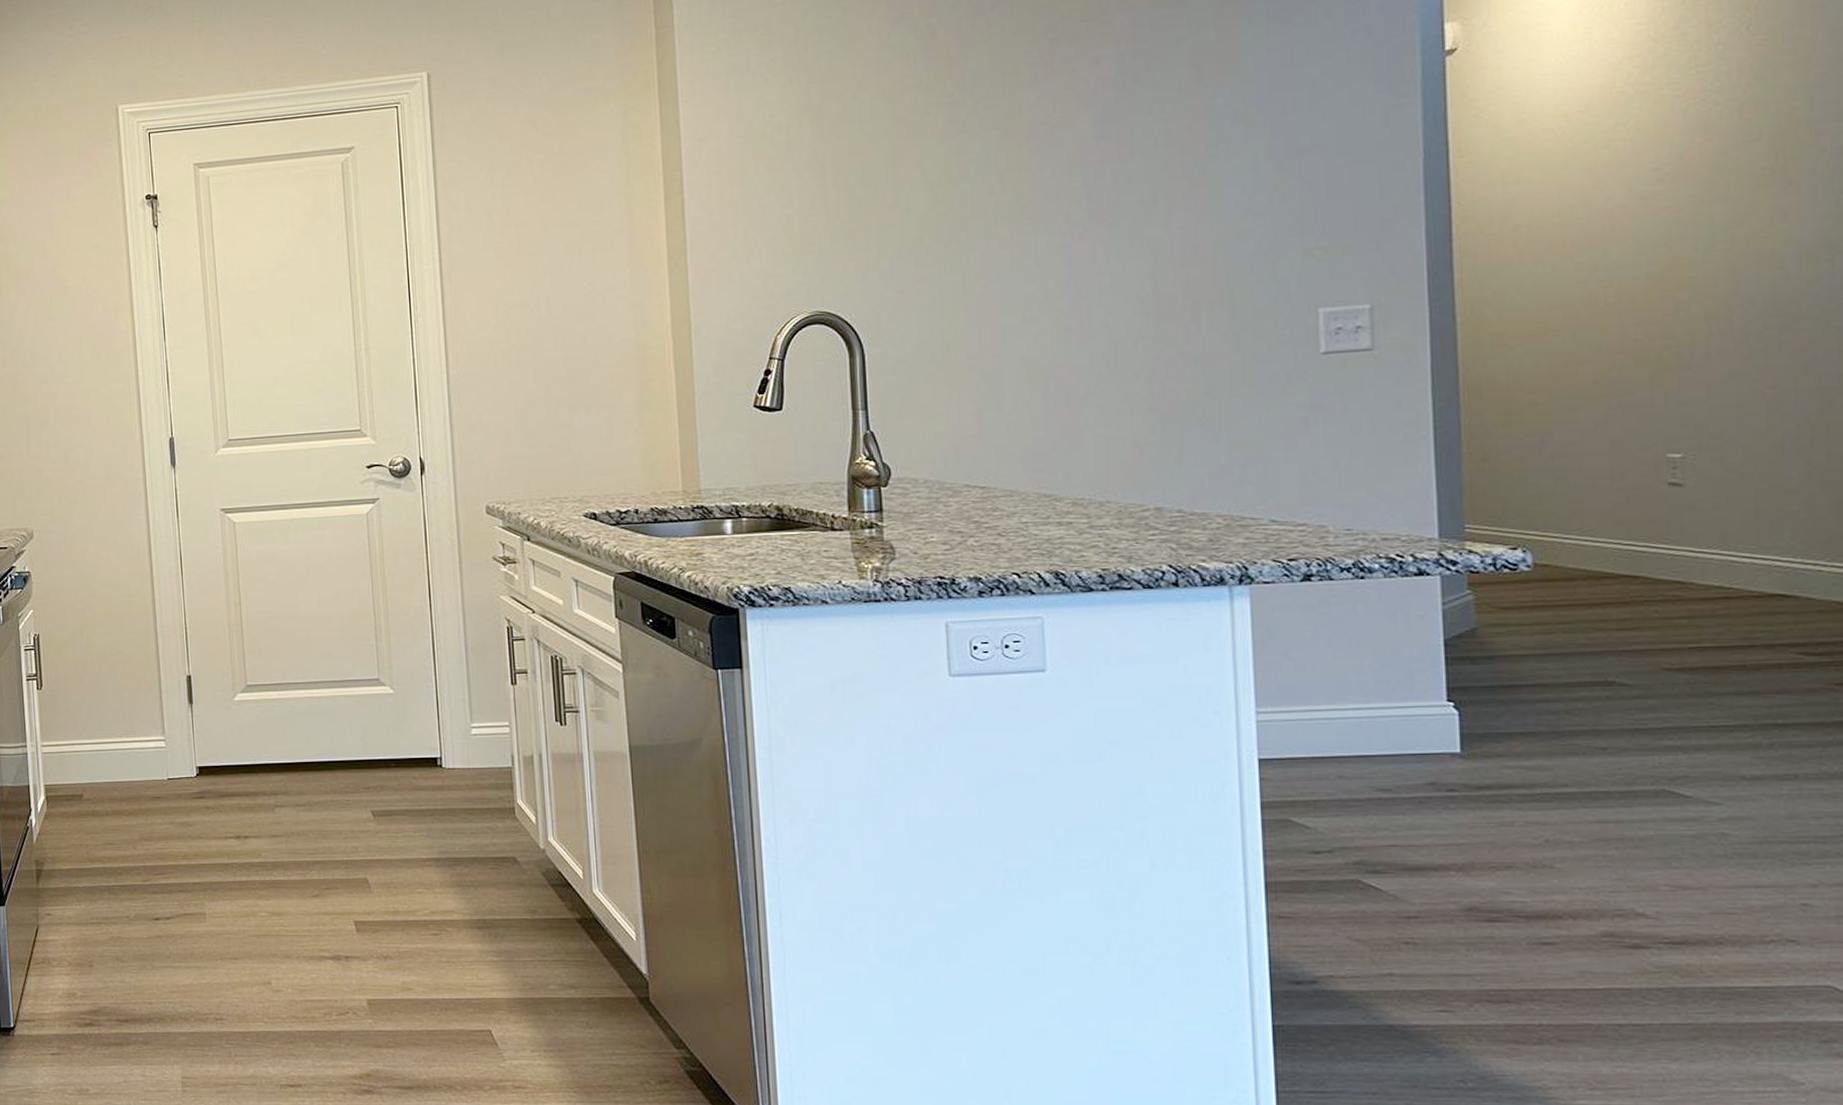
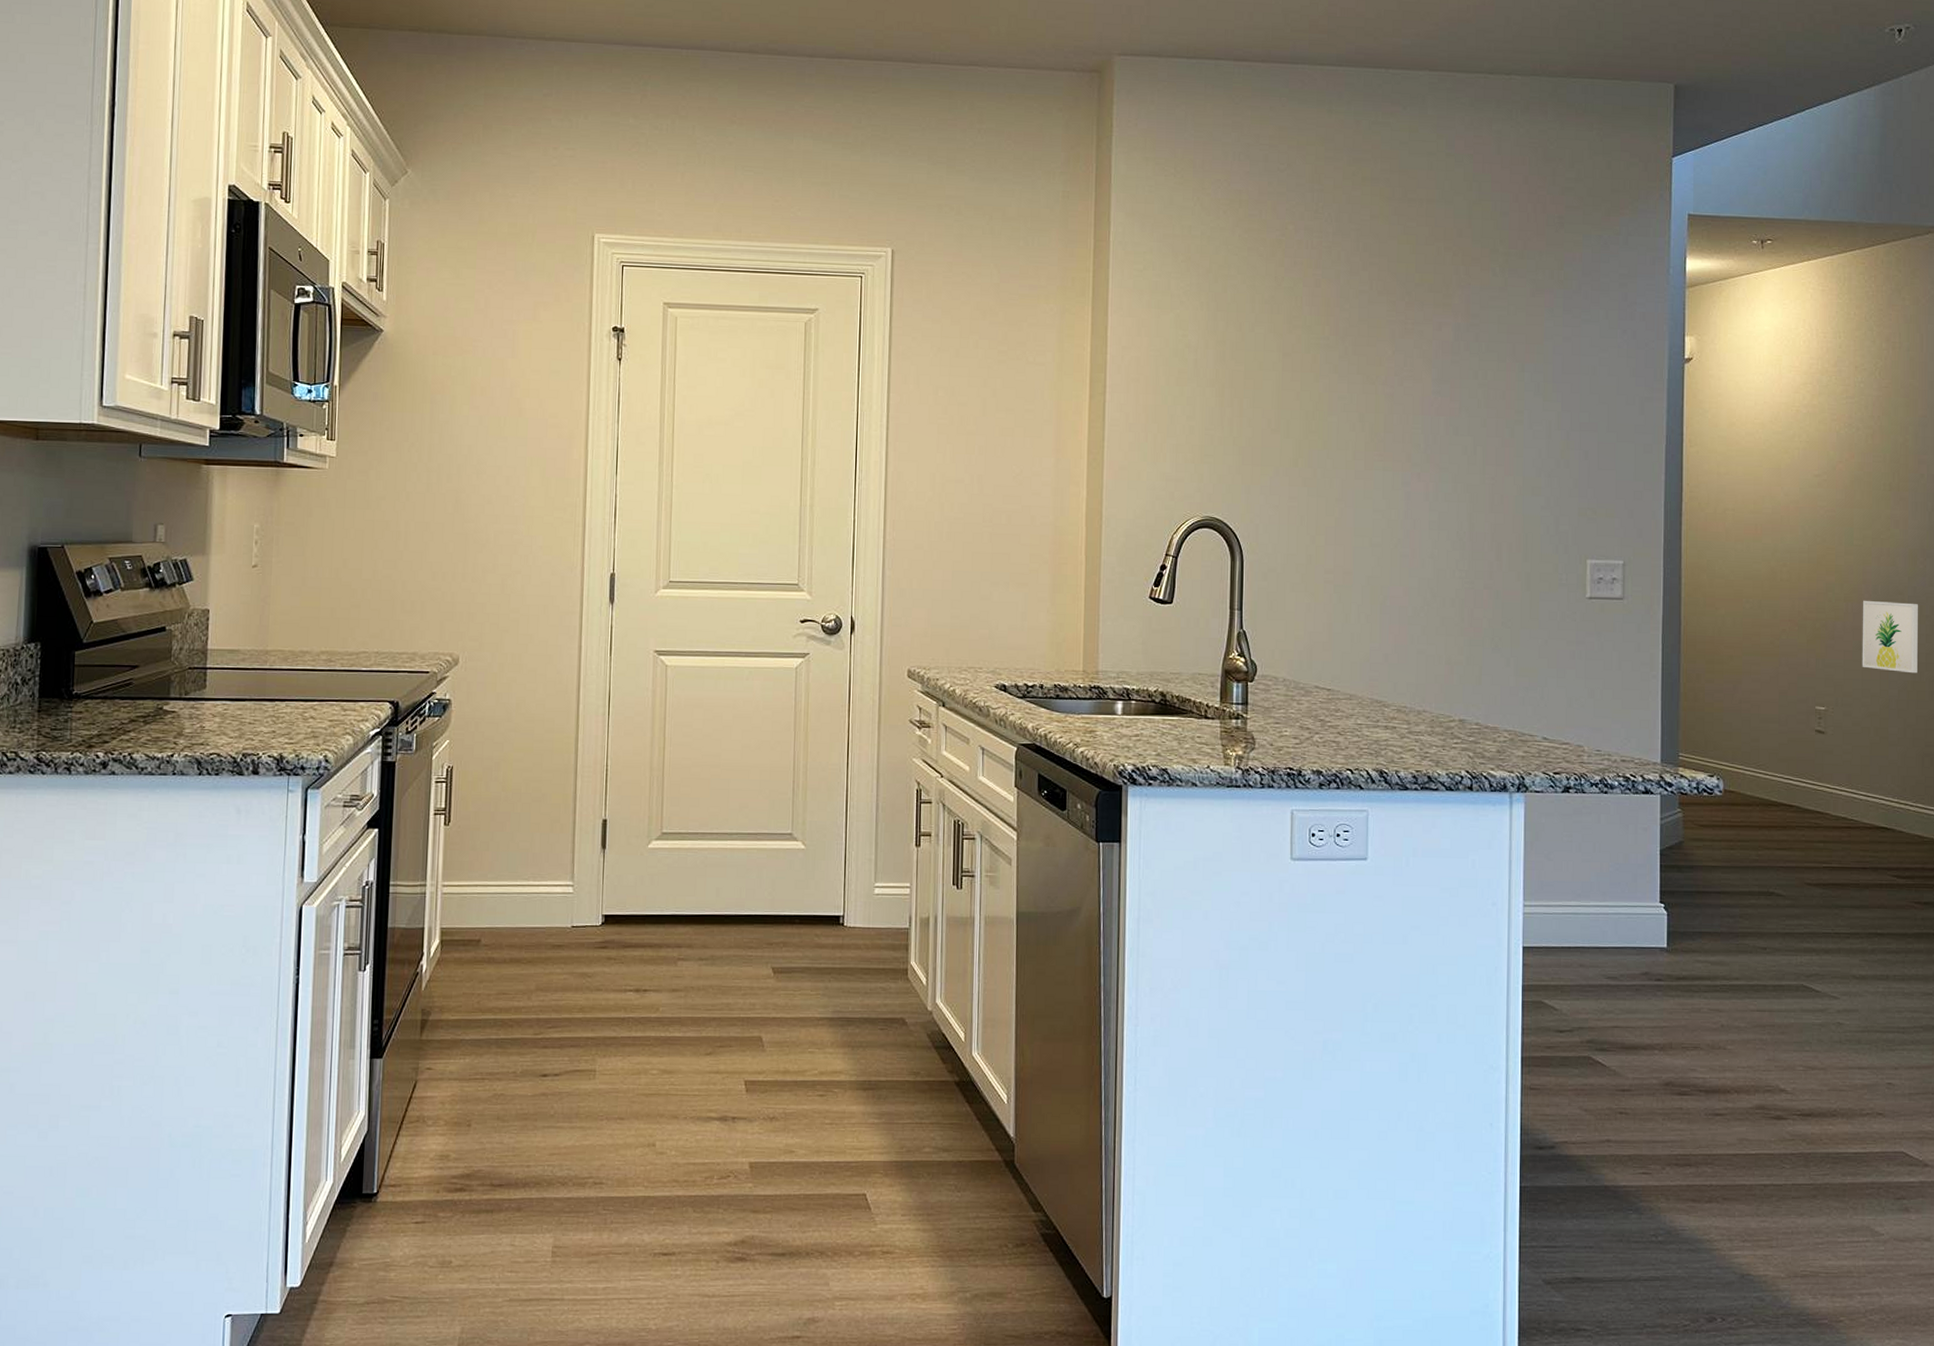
wall art: none [1734,313,1826,402] -> present [1862,601,1918,674]

